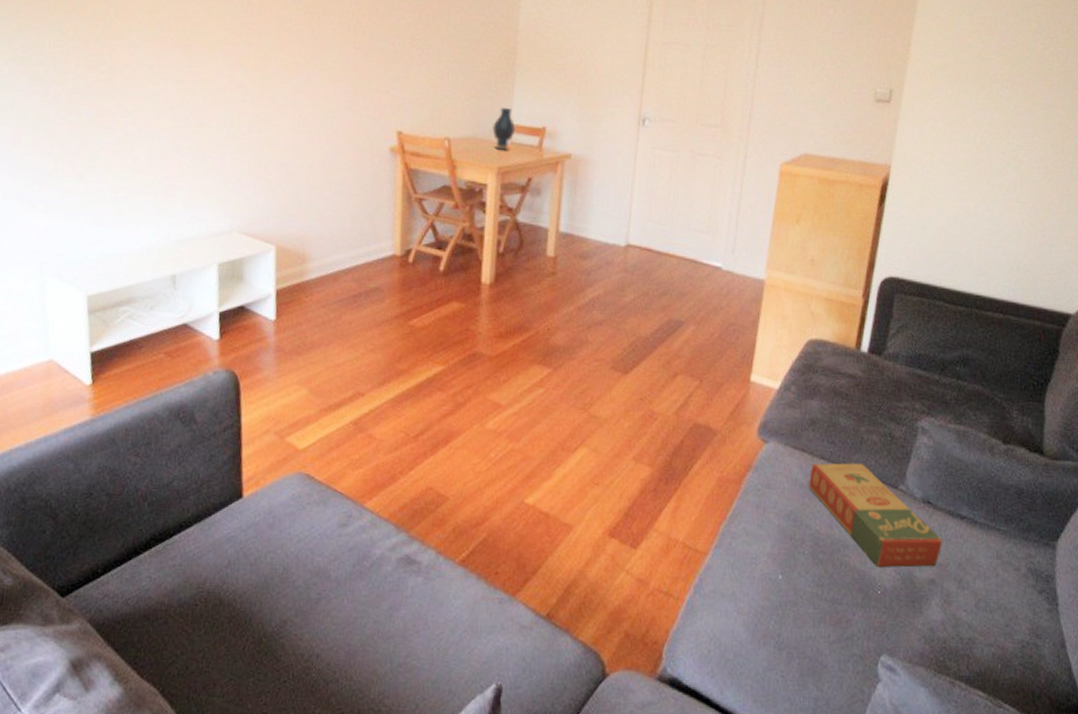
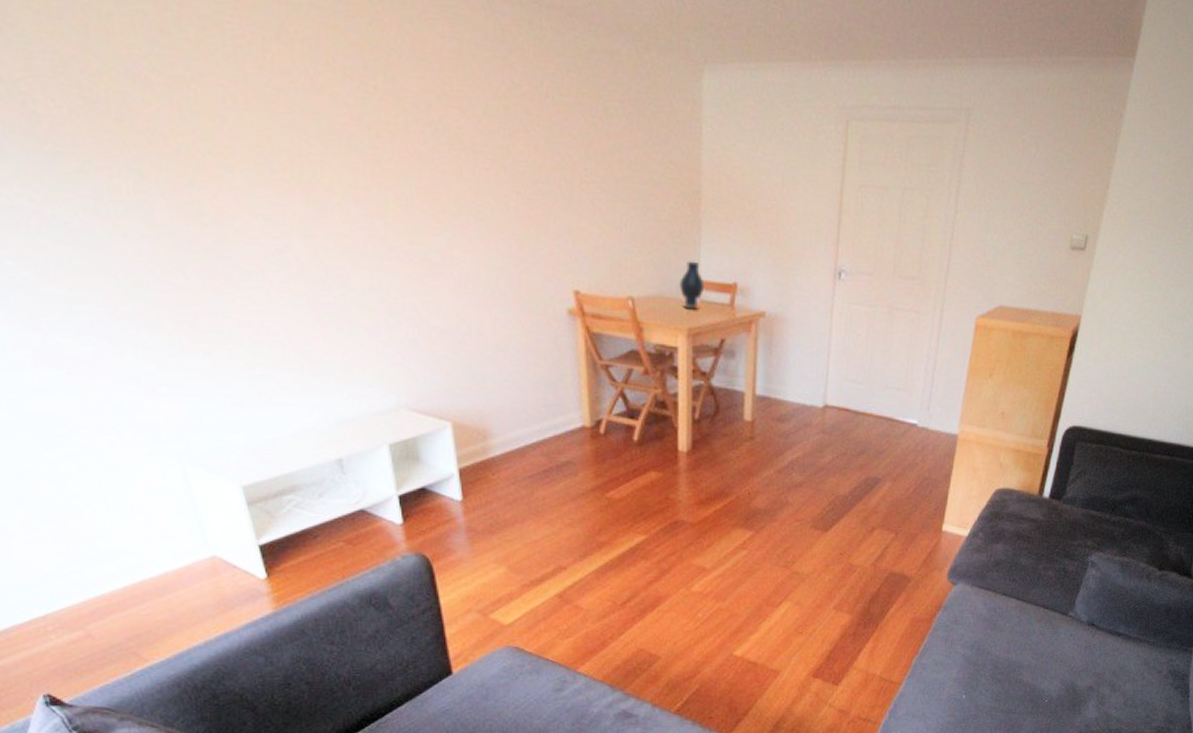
book: present [809,463,942,568] -> none [991,596,1101,681]

